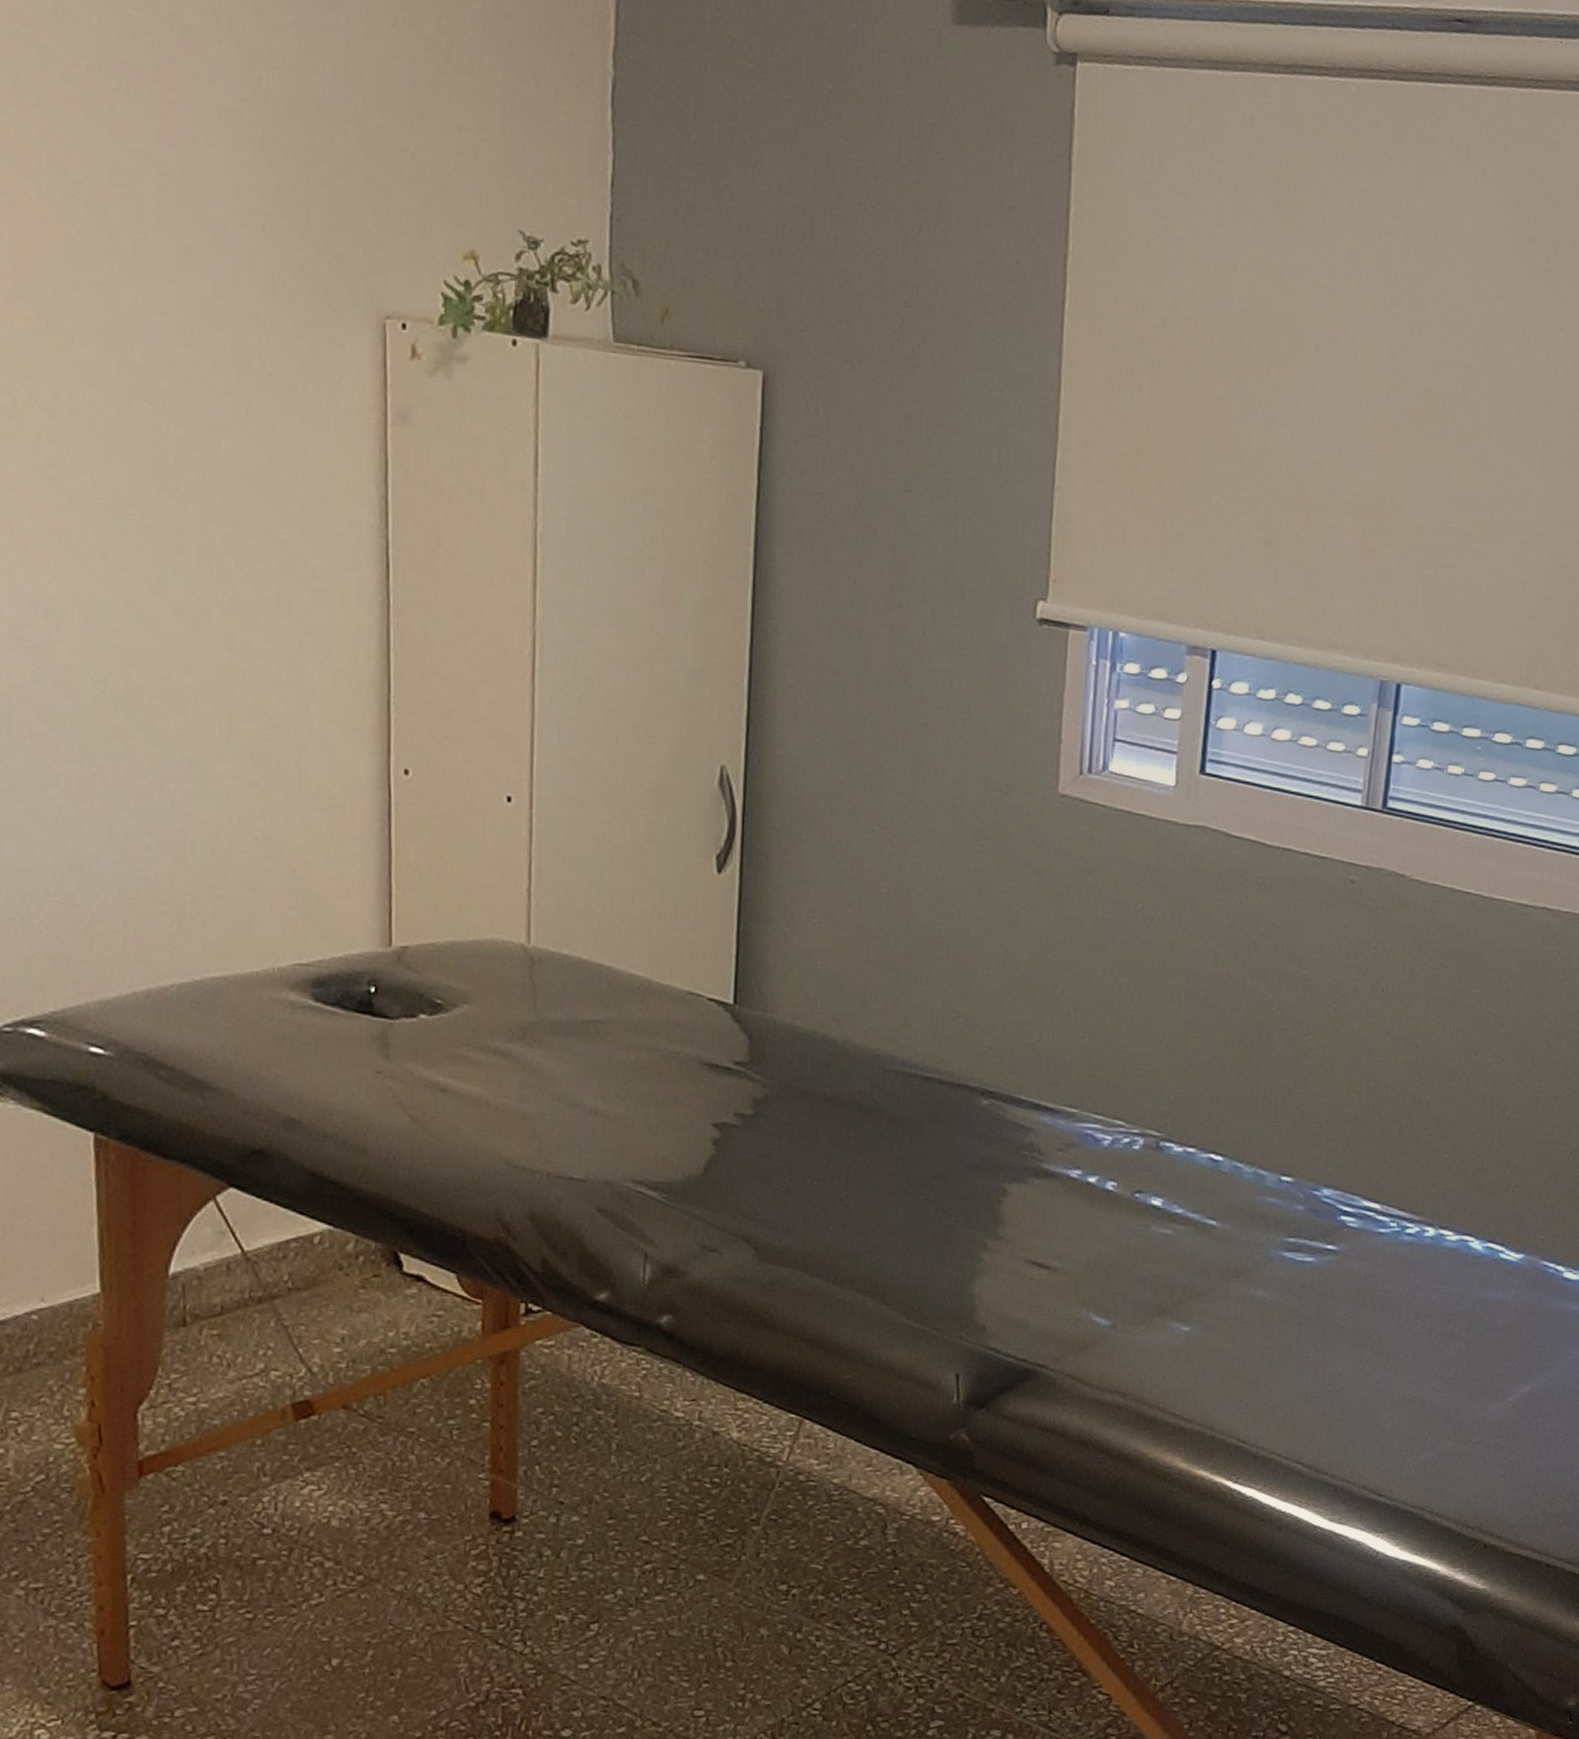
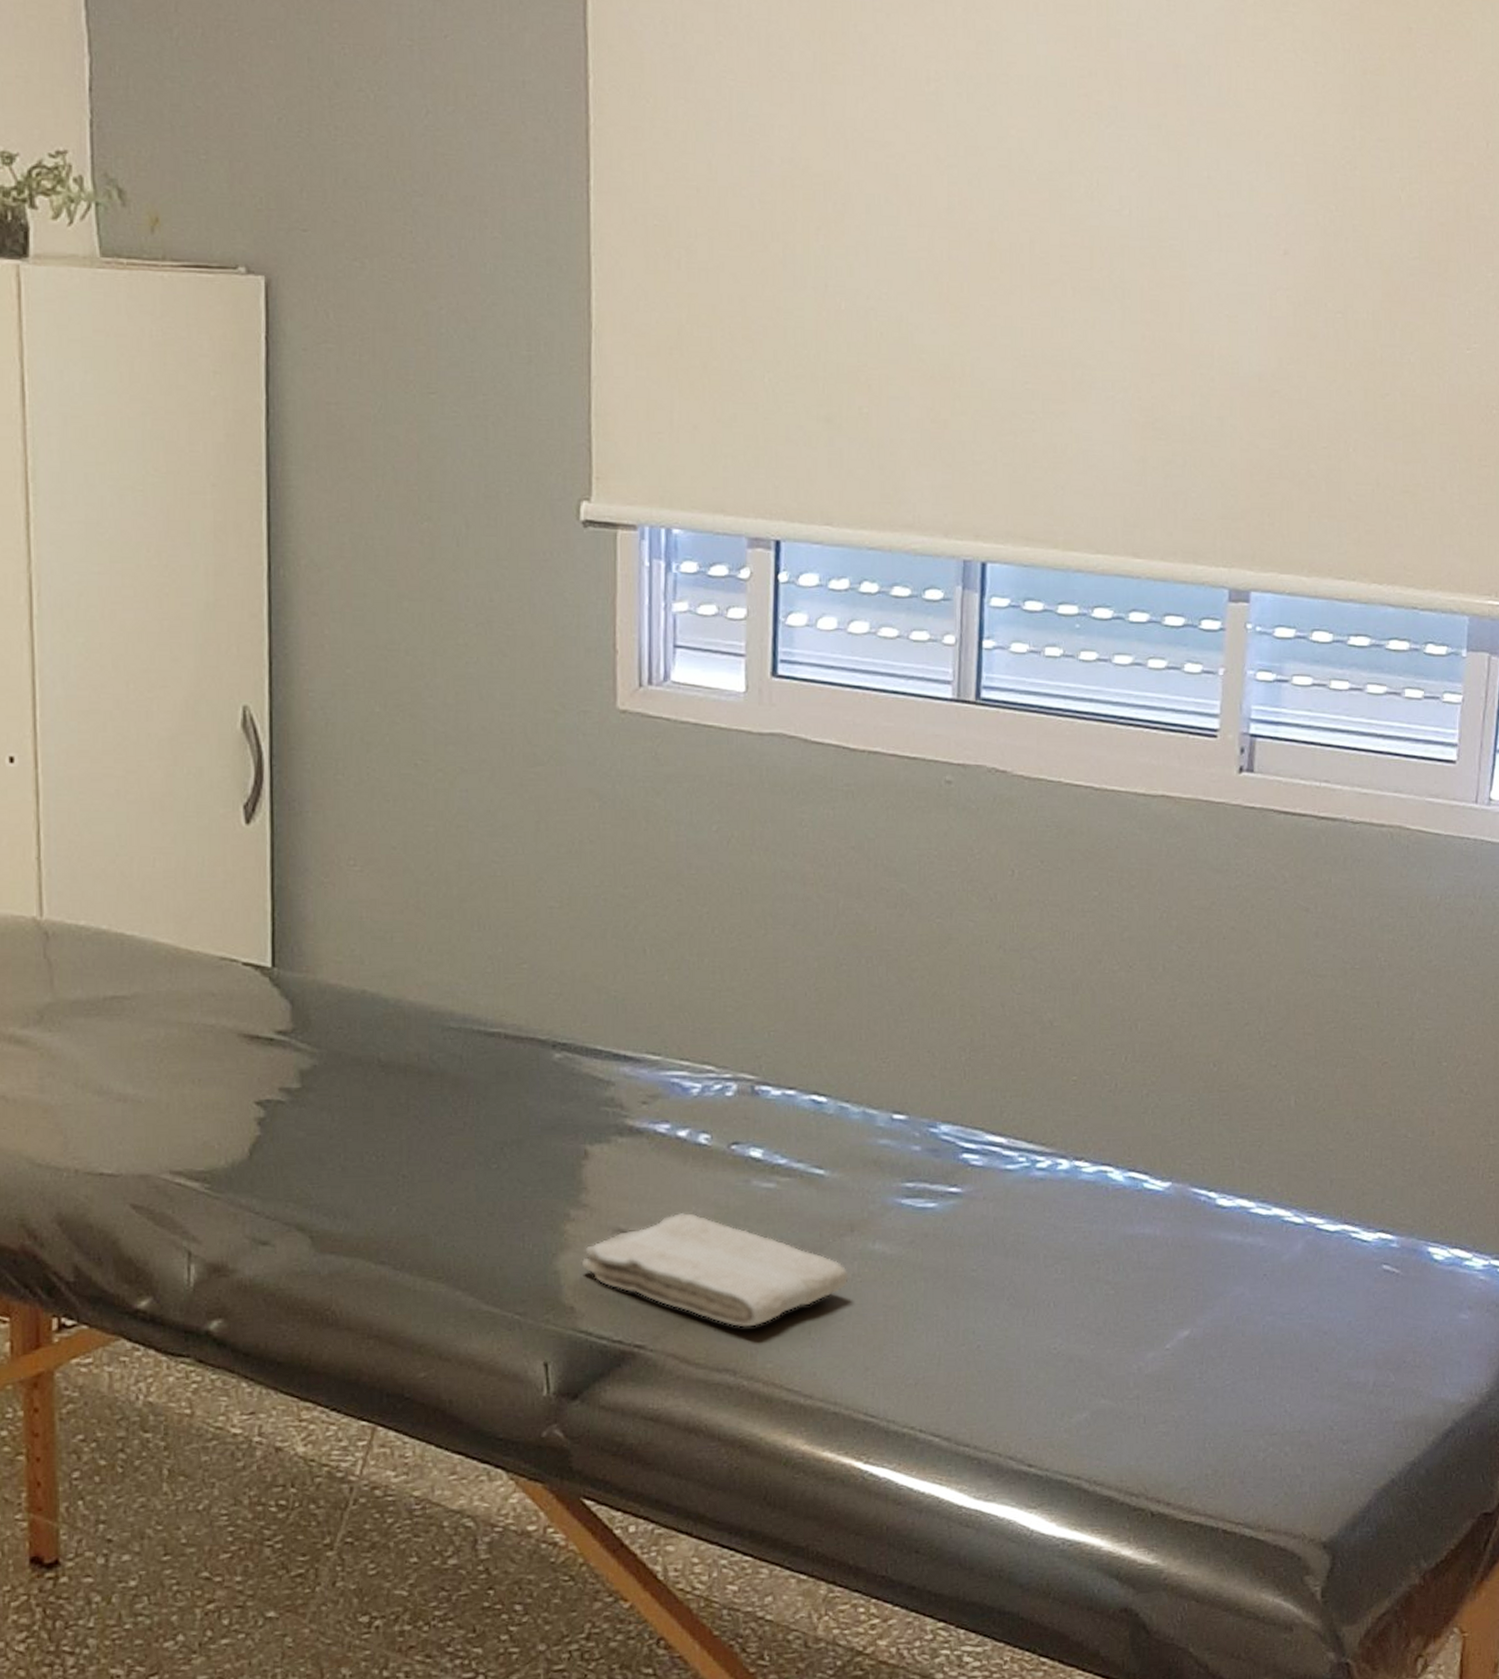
washcloth: none [994,1250,1232,1356] -> present [581,1213,849,1328]

